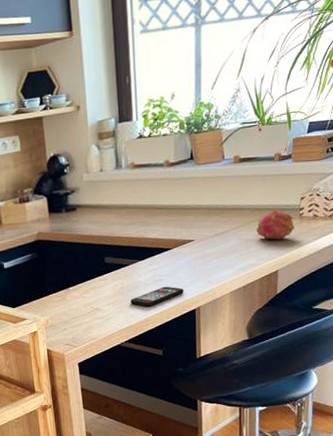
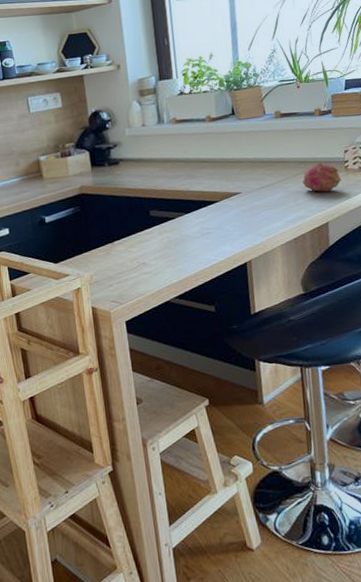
smartphone: present [130,286,184,307] -> none [178,239,234,261]

